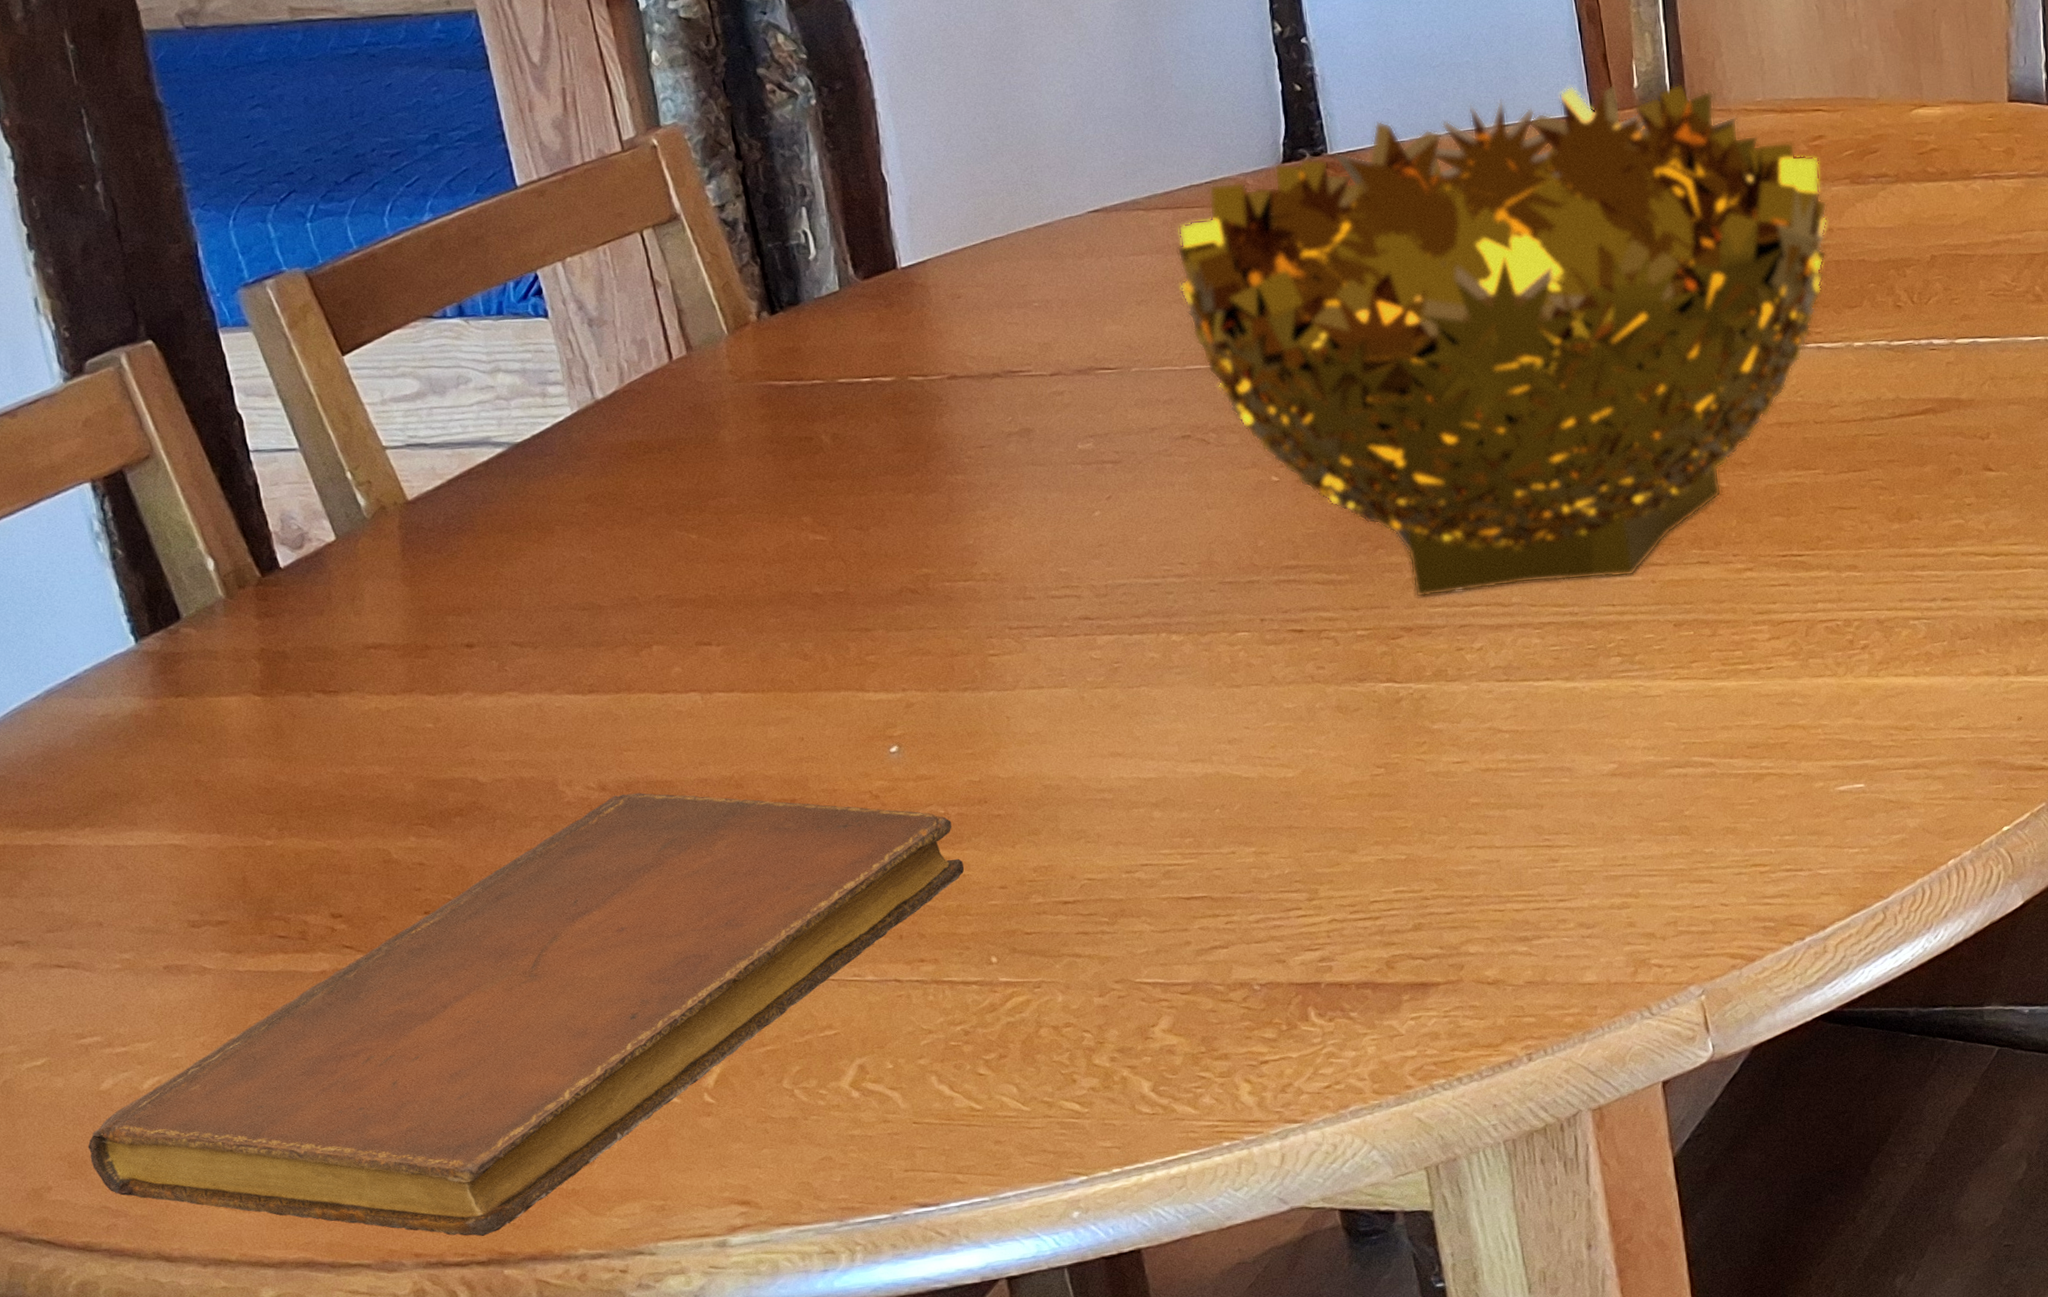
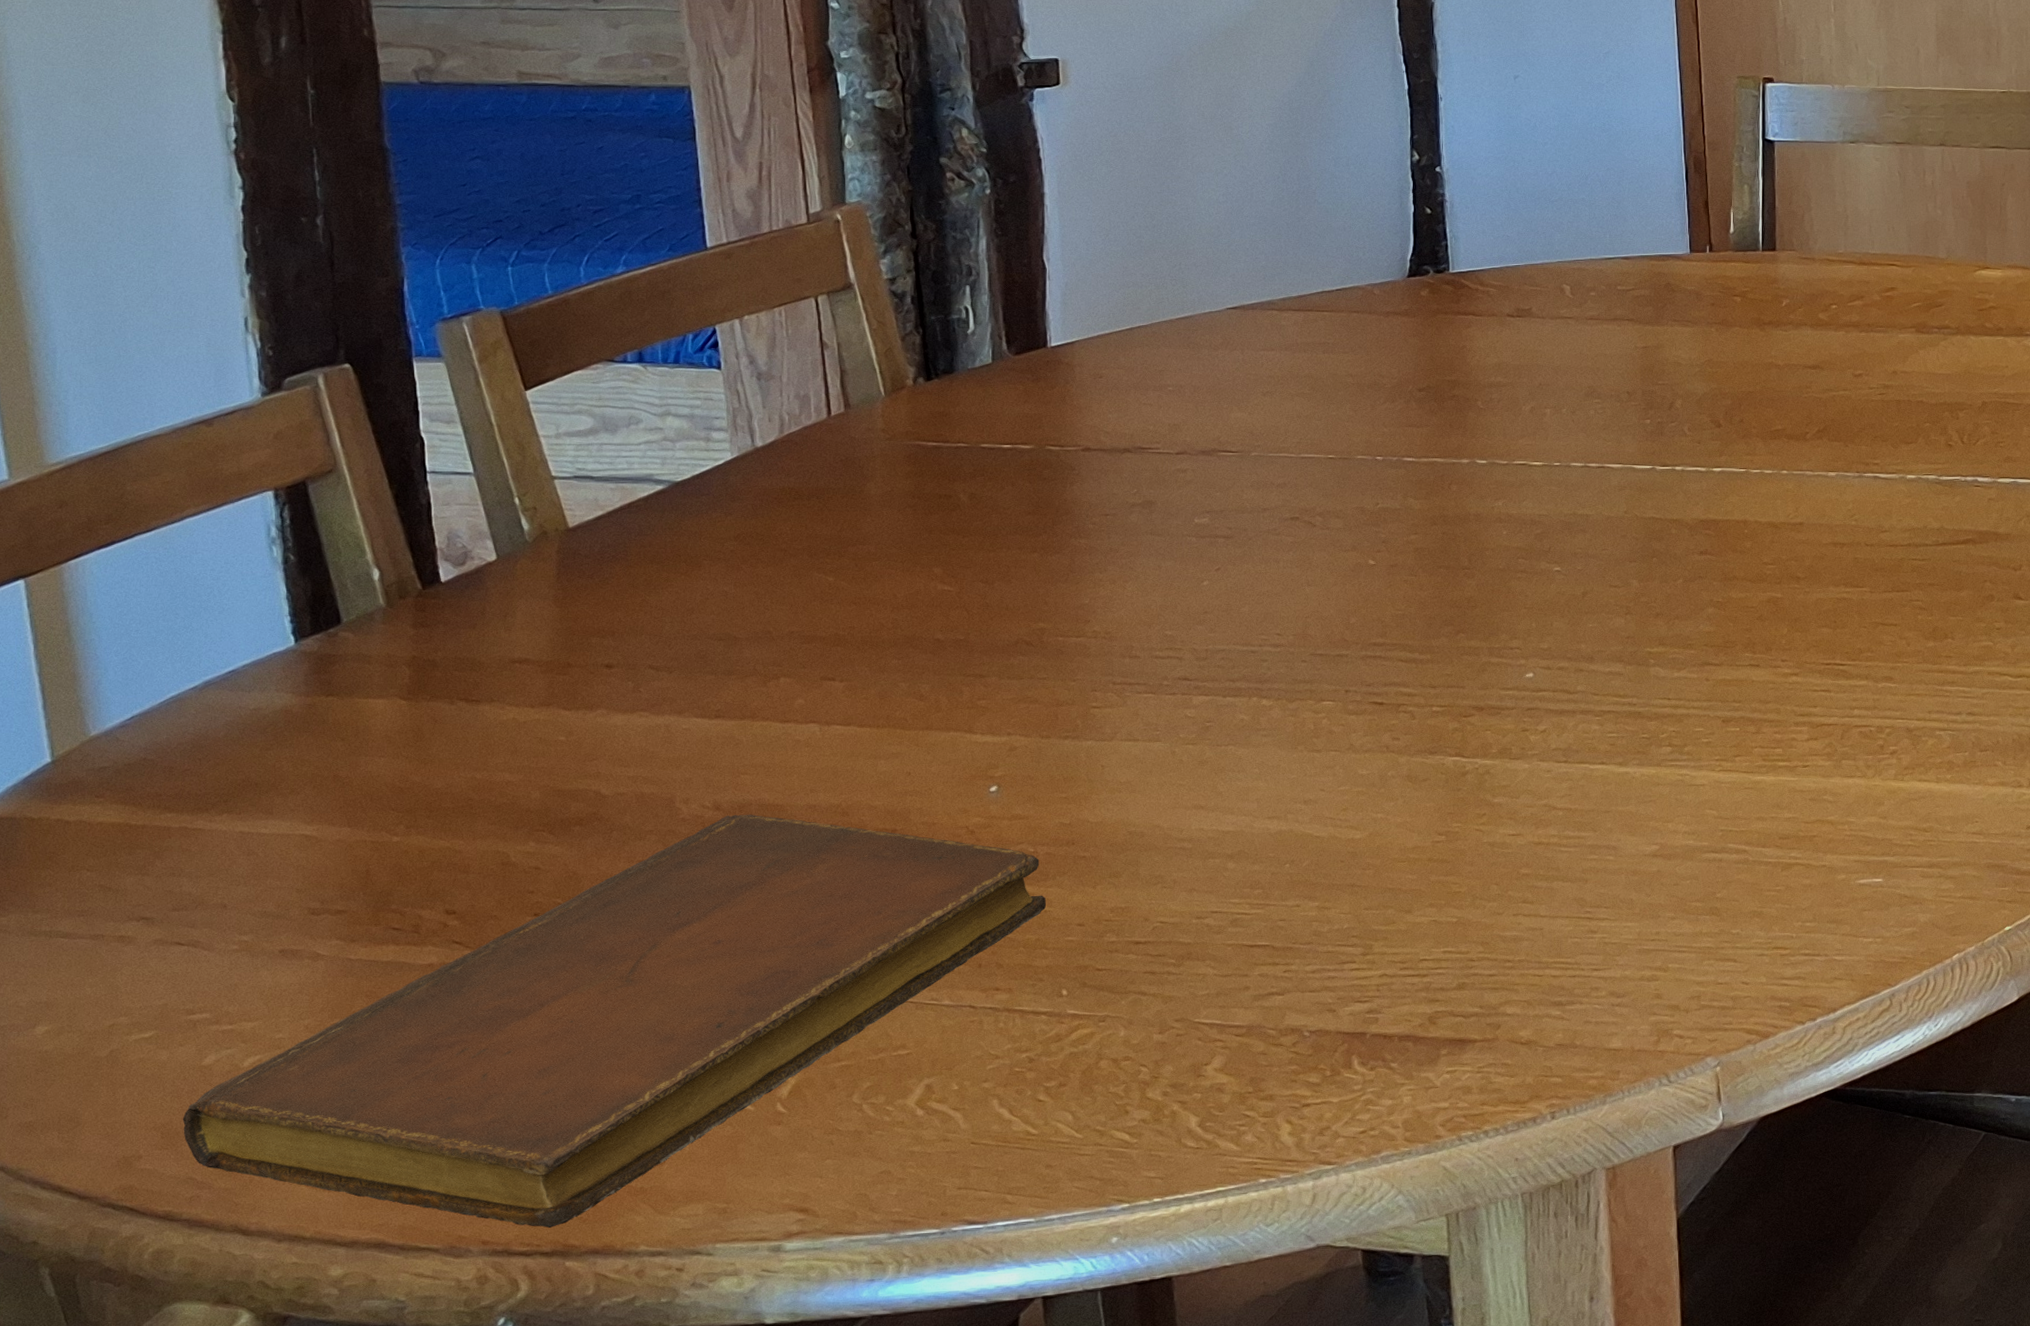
decorative bowl: present [1176,83,1827,598] -> none [1303,227,1893,681]

